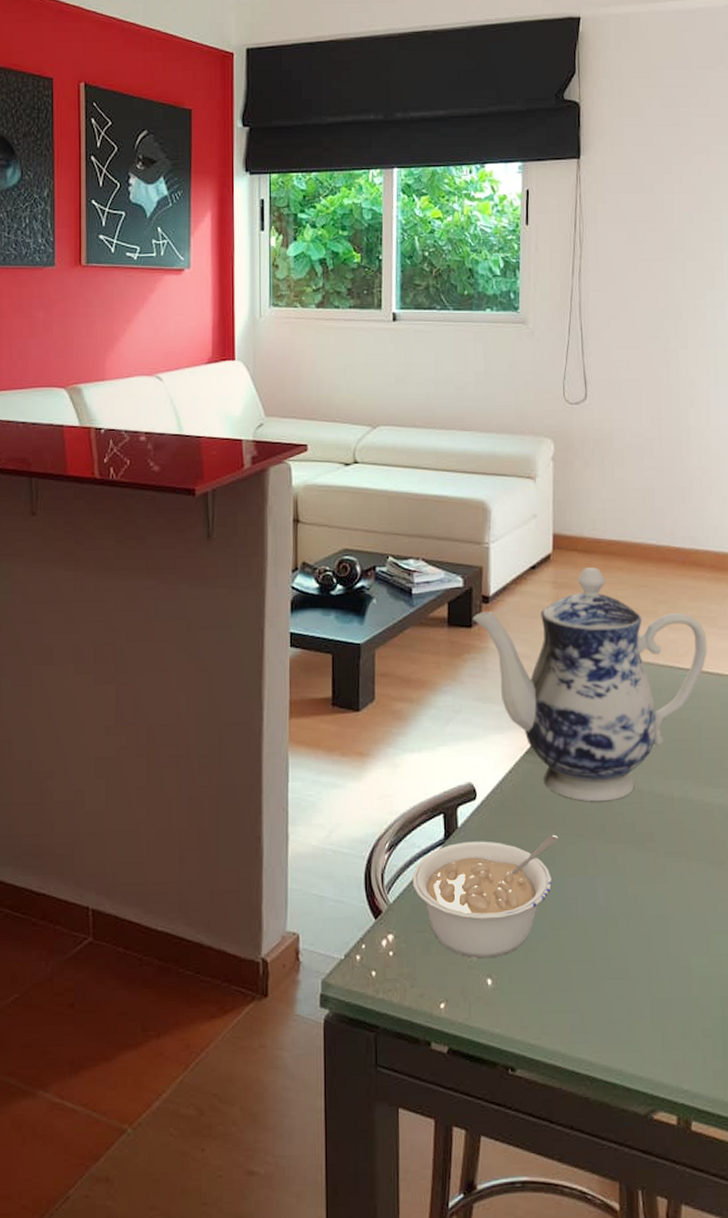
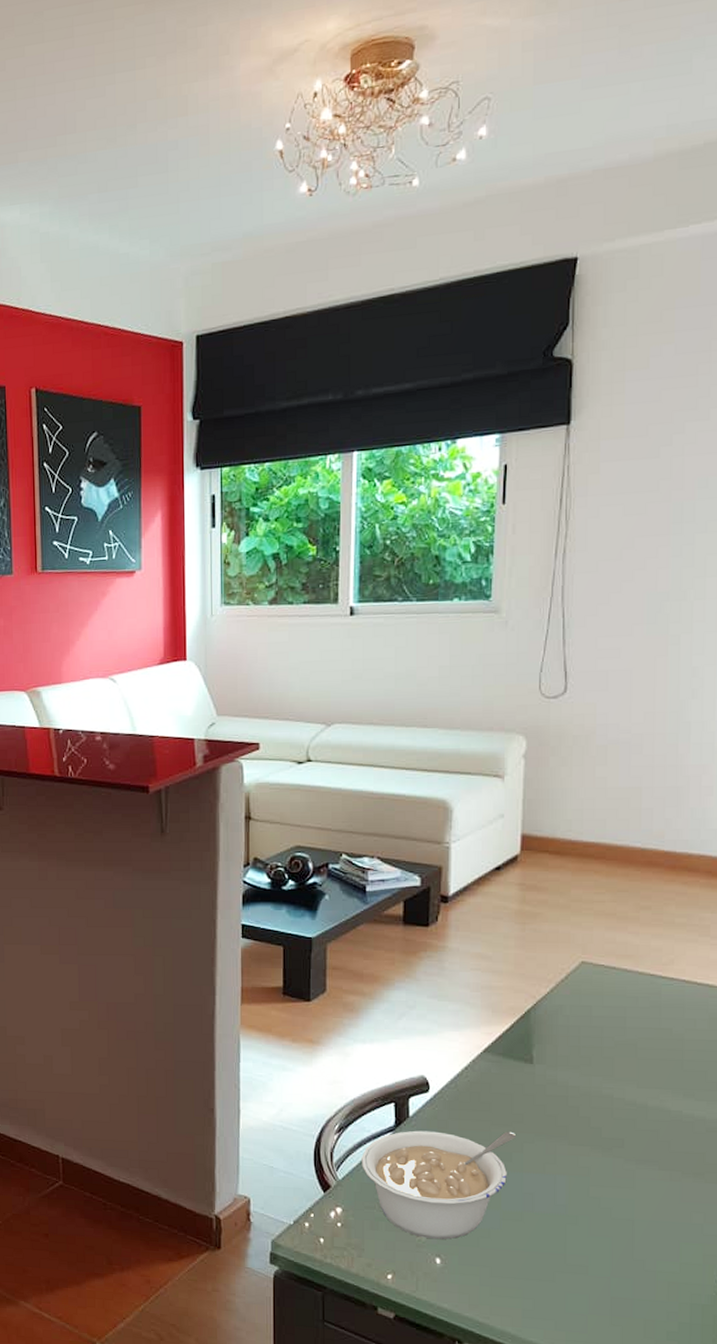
teapot: present [472,567,707,802] -> none [430,870,697,1105]

